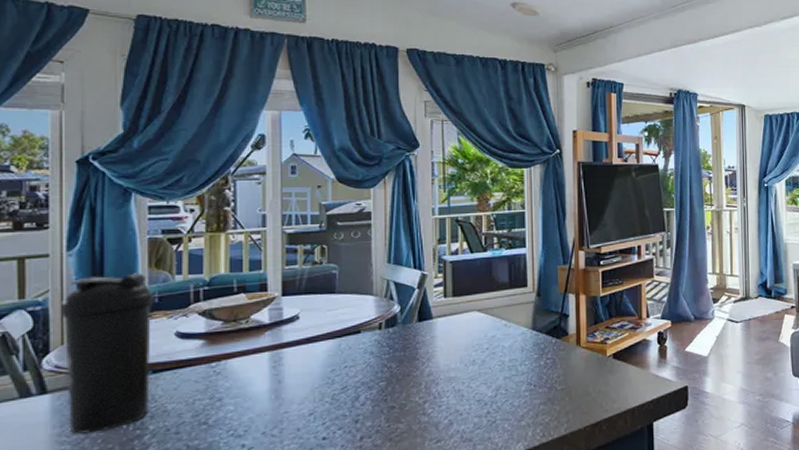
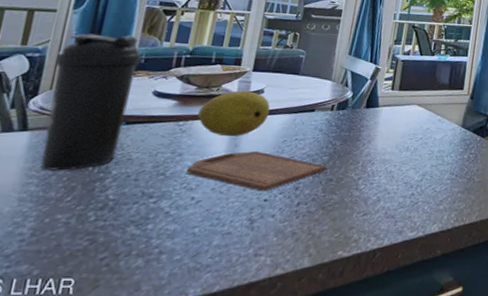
fruit: none [229,319,310,373] -> present [197,90,271,136]
cutting board: none [230,385,386,430] -> present [186,150,327,192]

